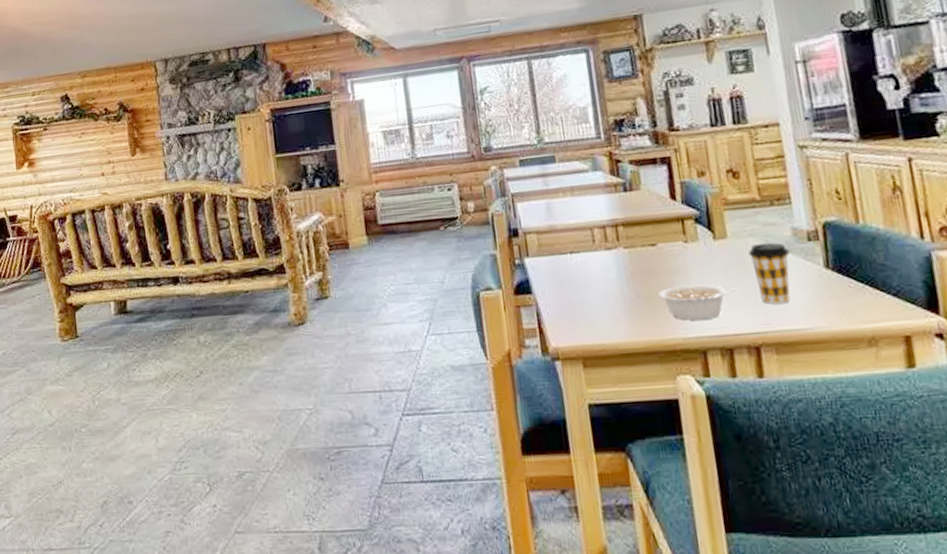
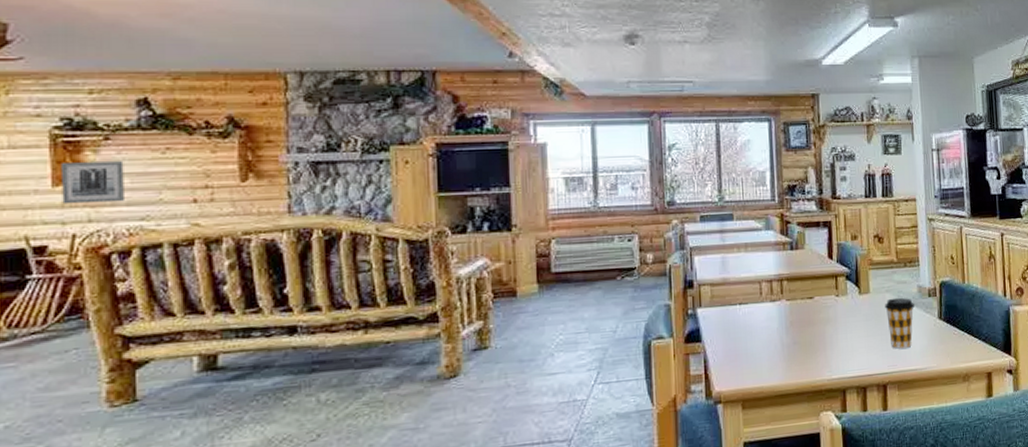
wall art: none [21,146,59,183] -> present [62,161,124,205]
legume: present [658,284,741,321] -> none [812,332,877,364]

